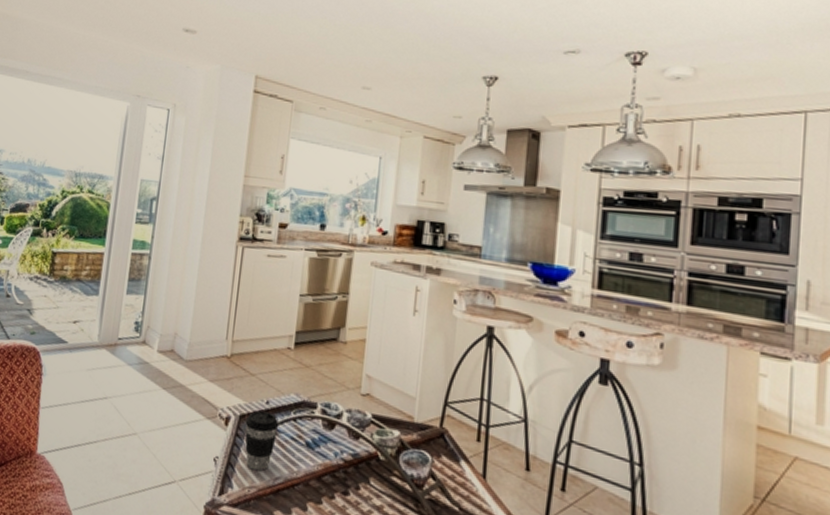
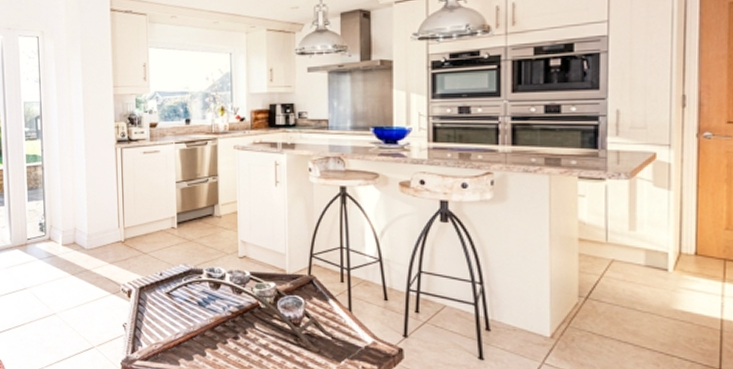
coffee cup: present [245,410,280,471] -> none [144,282,174,330]

